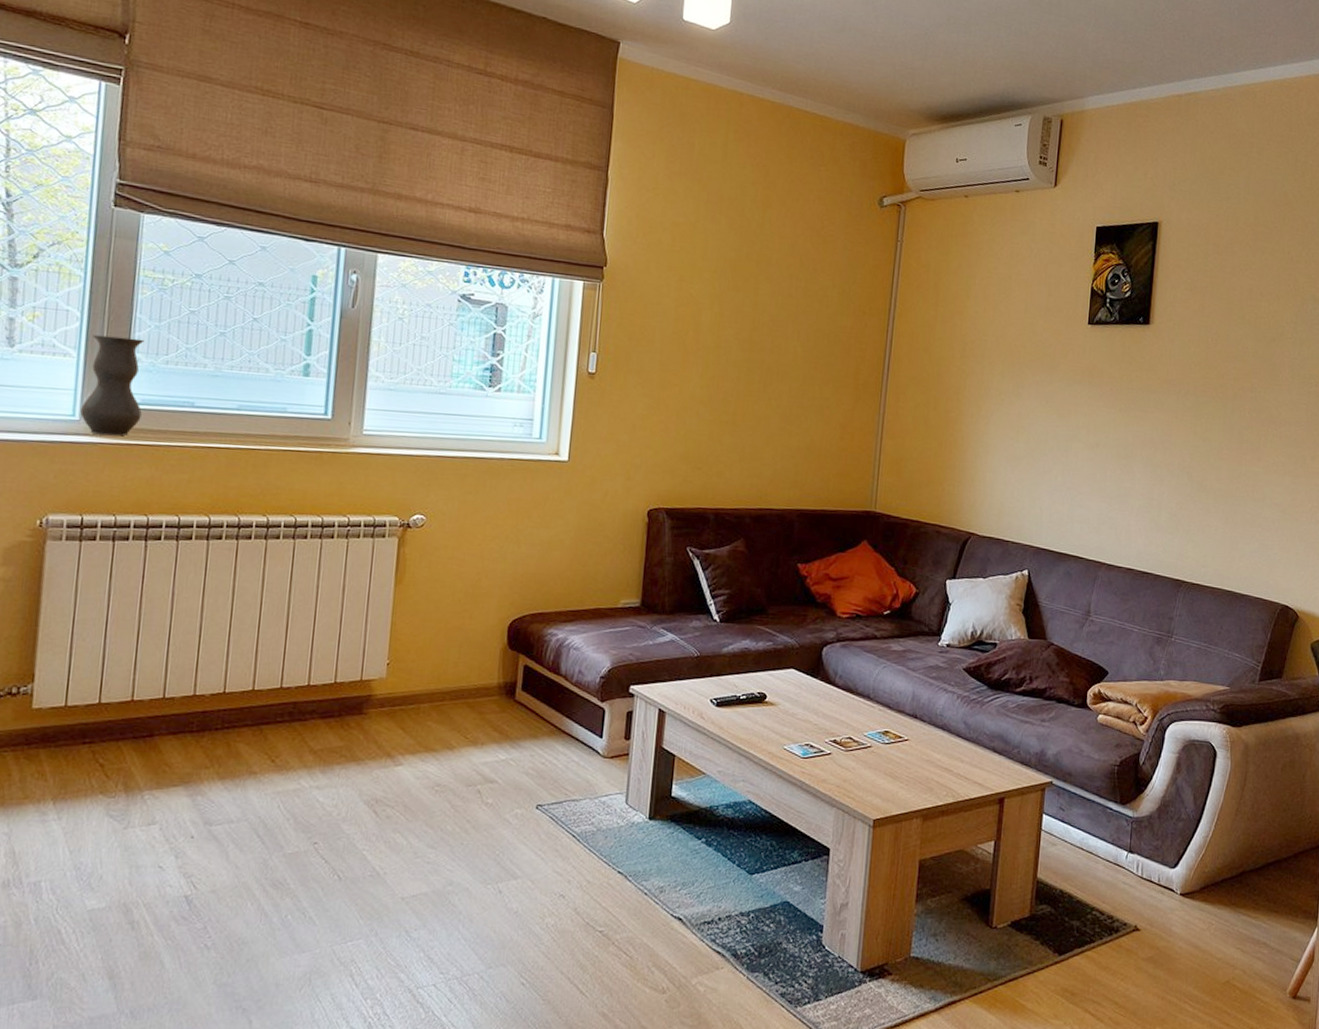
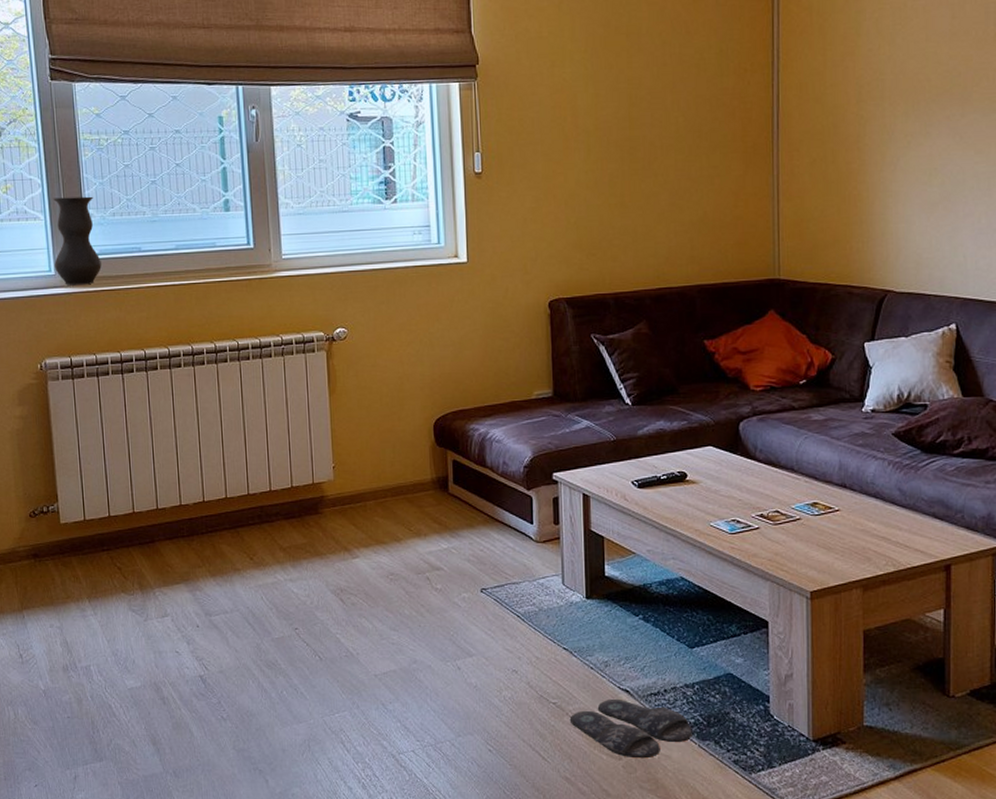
slippers: none [616,927,742,991] -> present [571,698,692,757]

